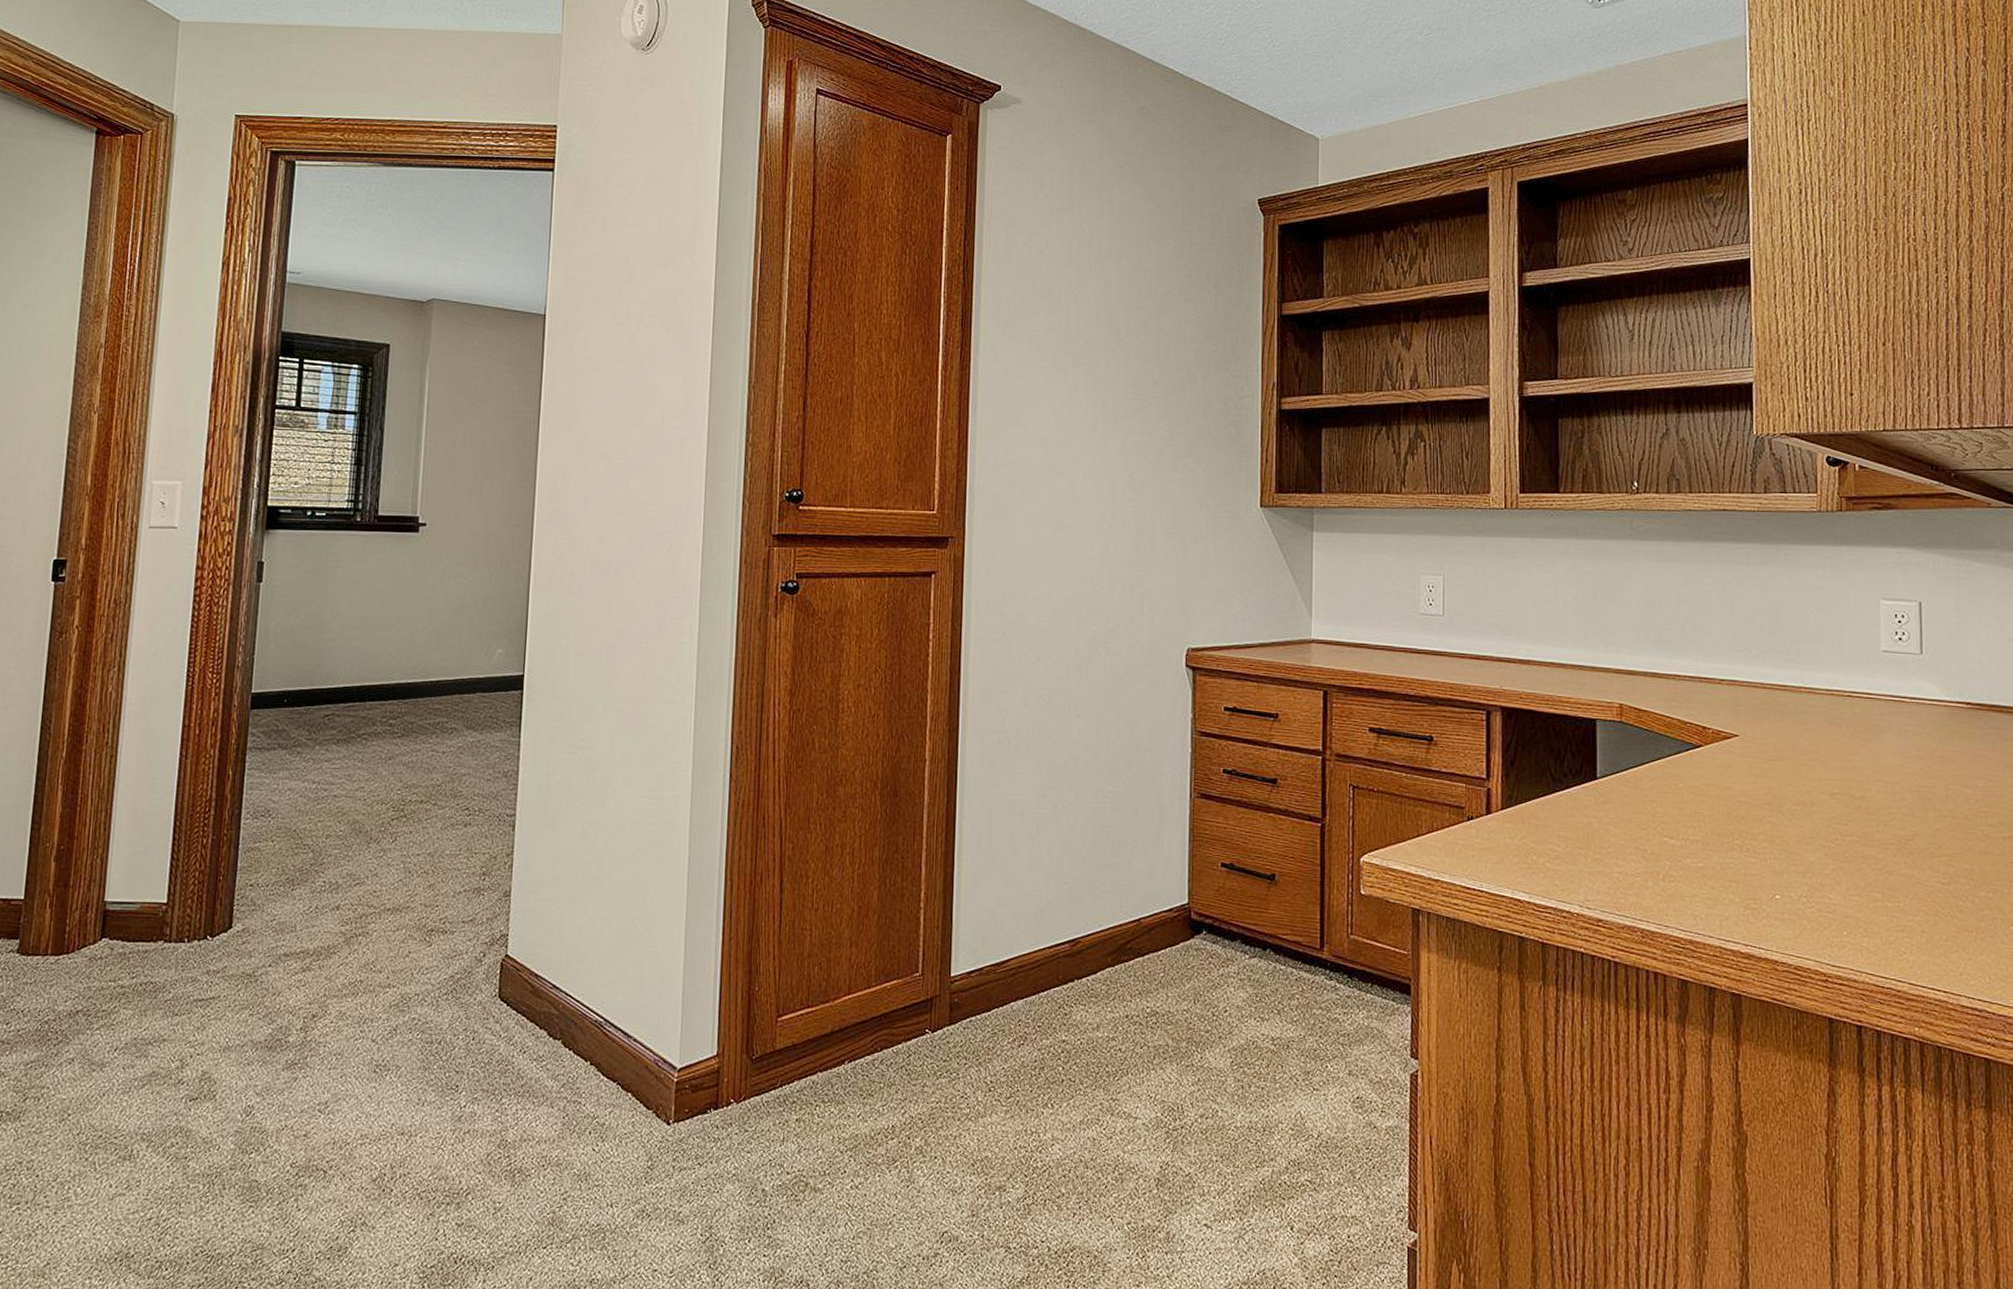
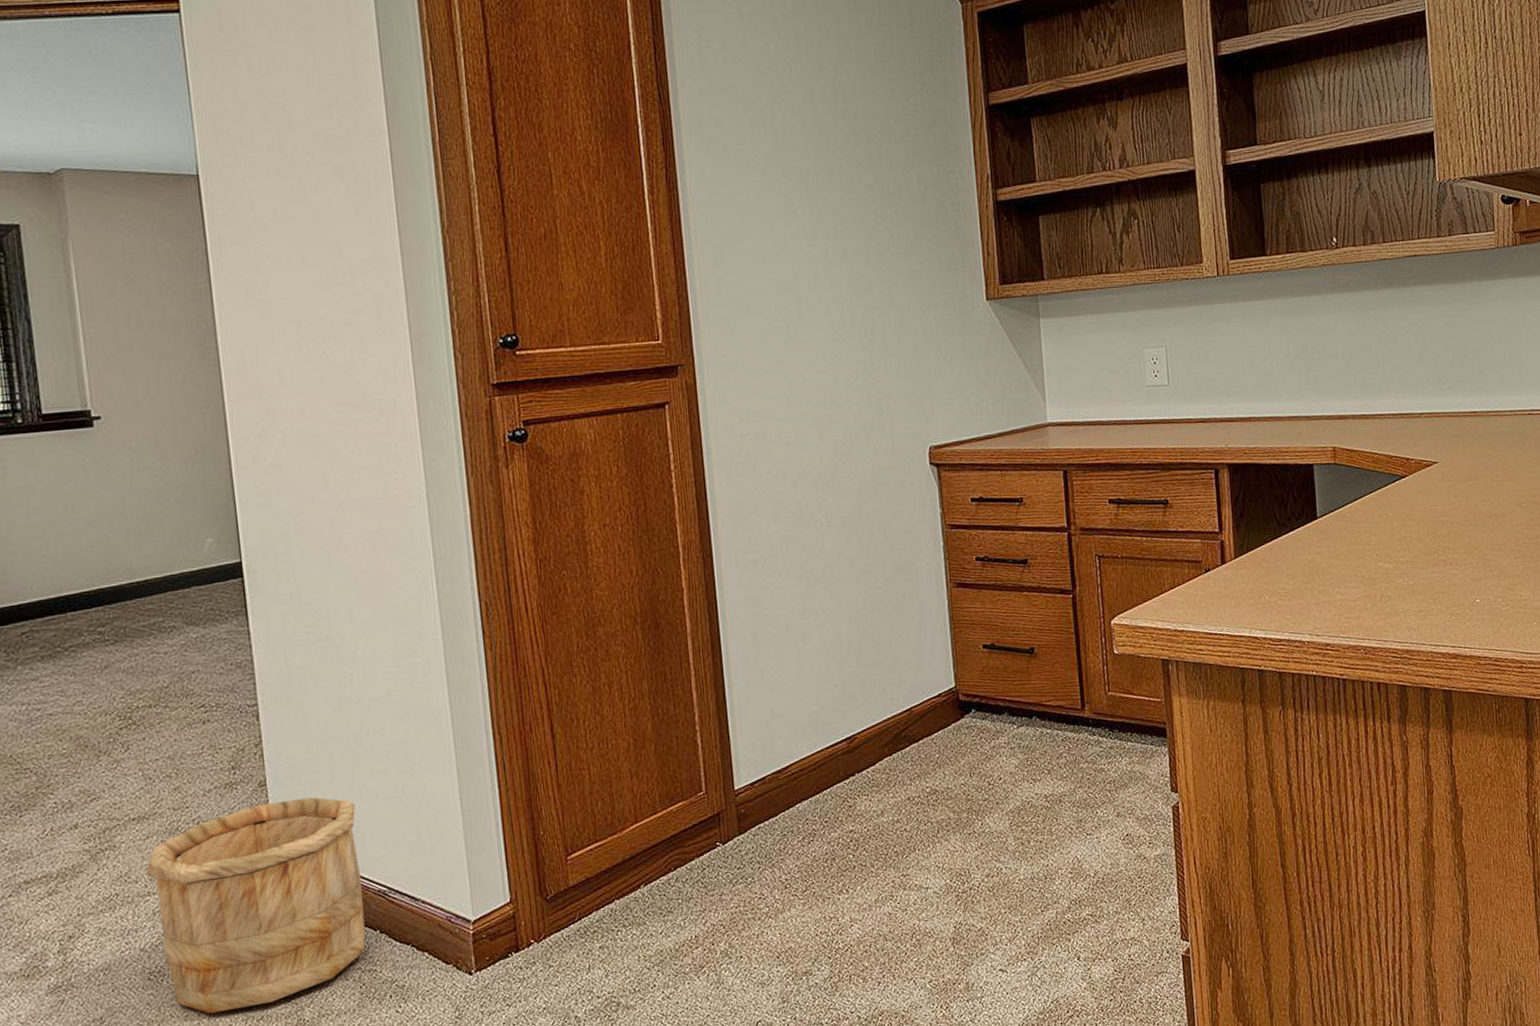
wooden bucket: none [390,914,588,1118] -> present [146,797,366,1014]

